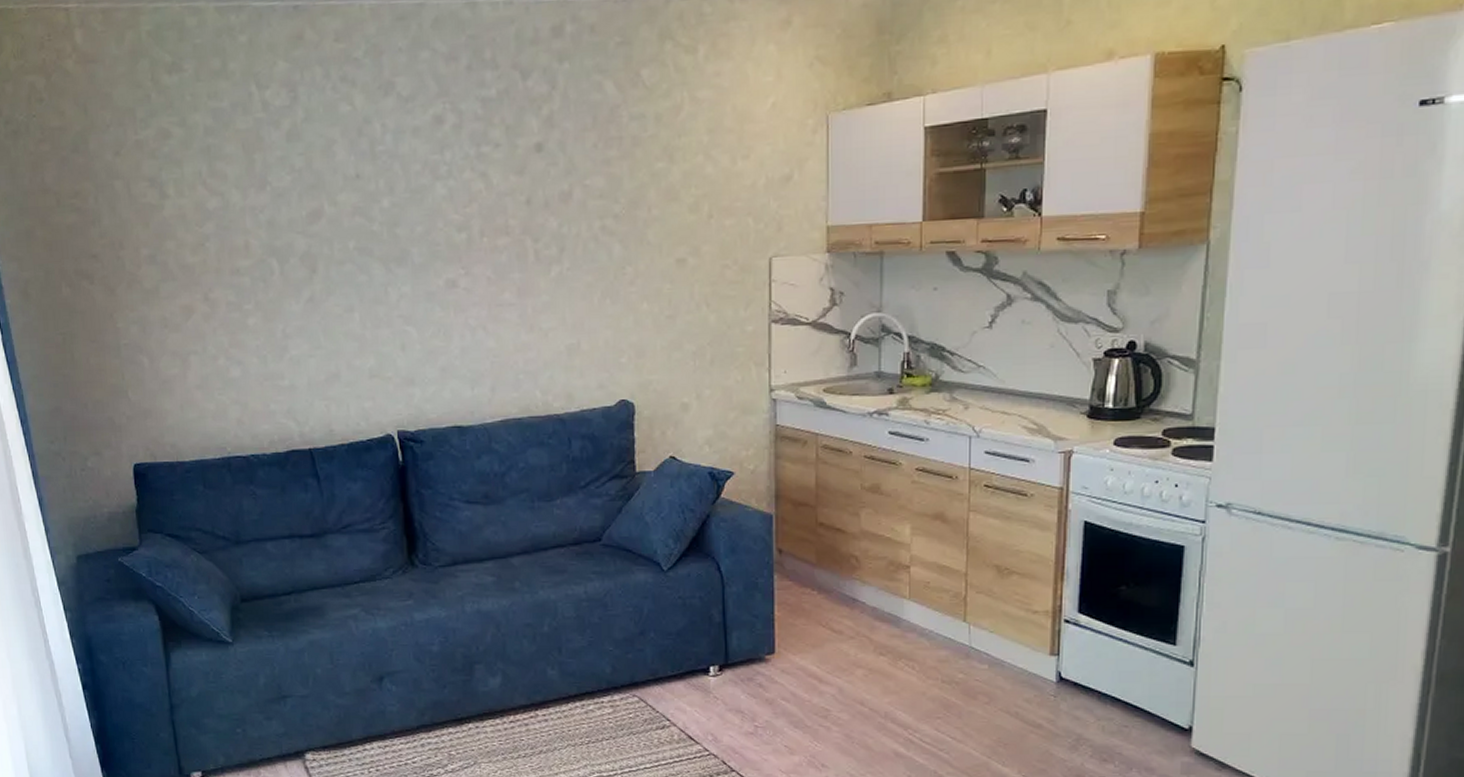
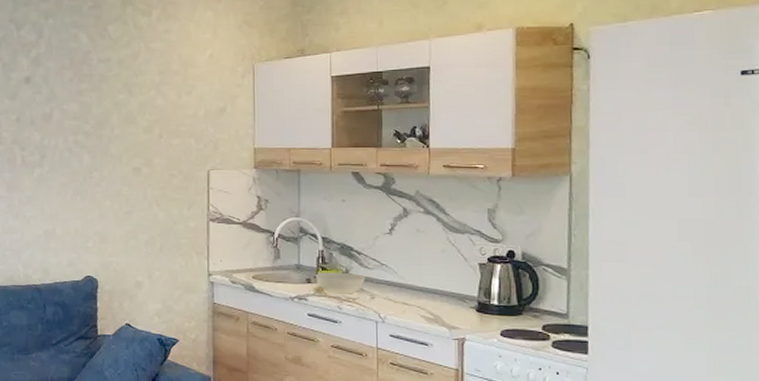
bowl: none [898,378,958,407] -> present [315,272,365,295]

